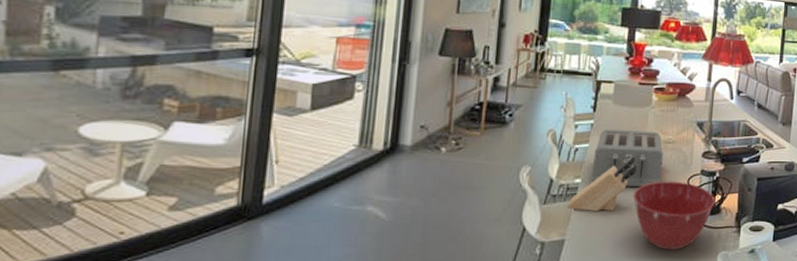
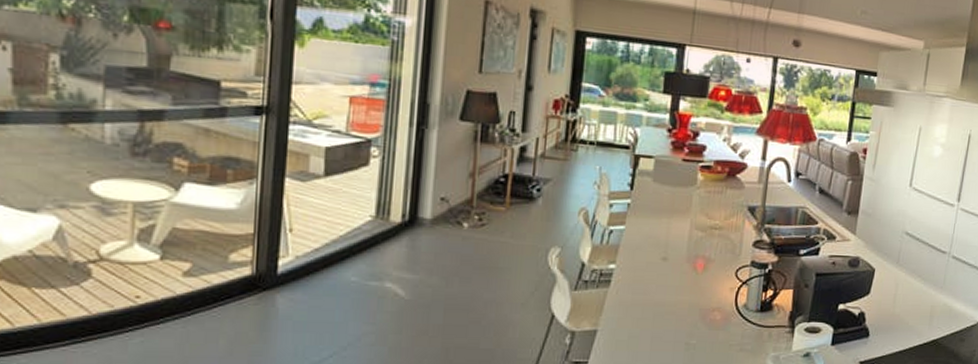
knife block: present [566,156,637,212] -> none [599,242,679,302]
toaster: present [590,129,663,186] -> none [626,210,709,276]
mixing bowl: present [632,181,716,250] -> none [673,271,767,348]

